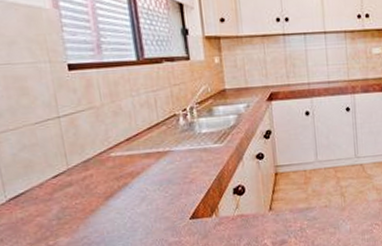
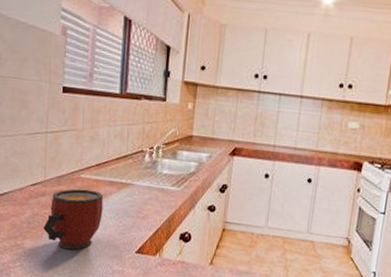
mug: none [77,166,145,236] -> present [43,188,104,250]

